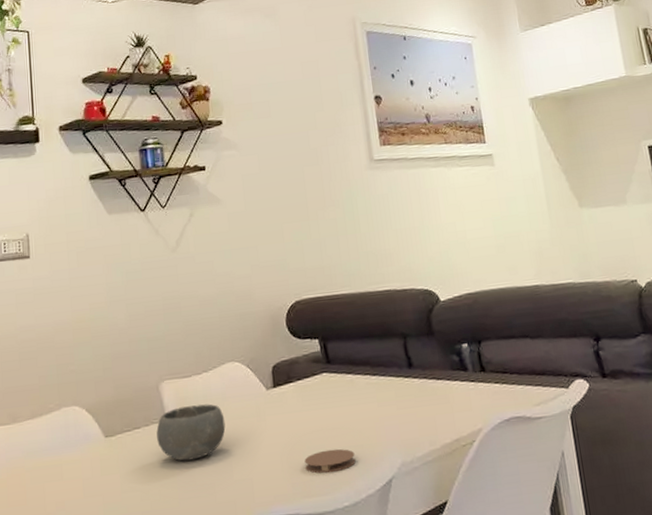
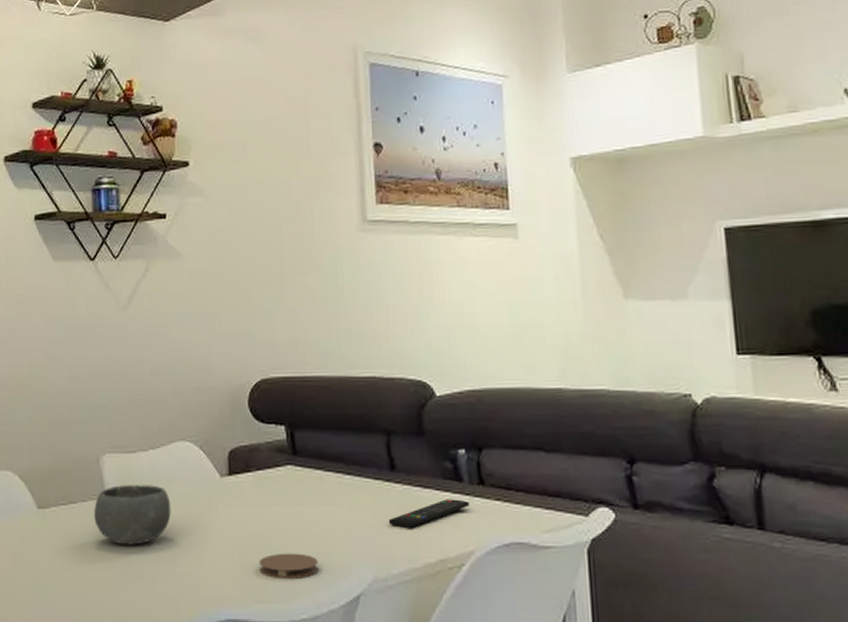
remote control: none [410,386,476,417] -> present [388,499,470,529]

